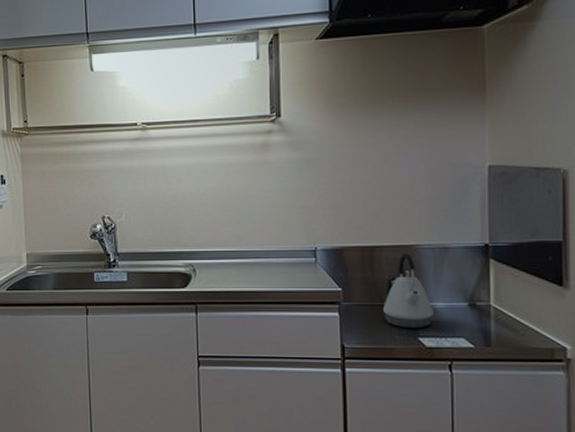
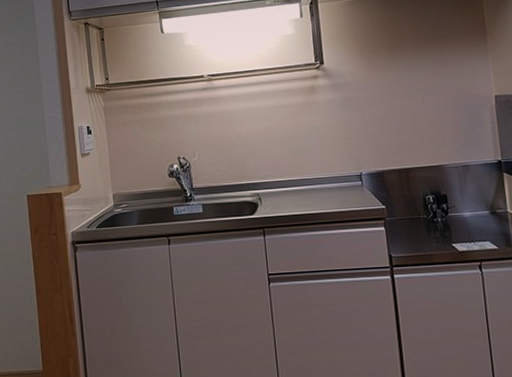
kettle: present [382,253,434,329] -> none [420,172,463,237]

